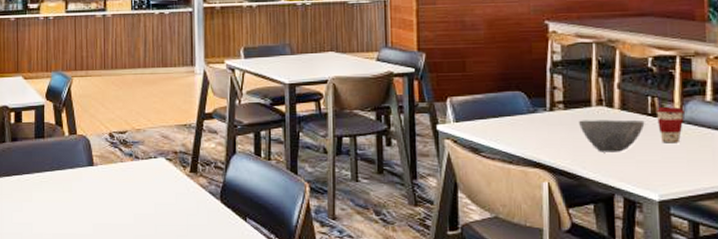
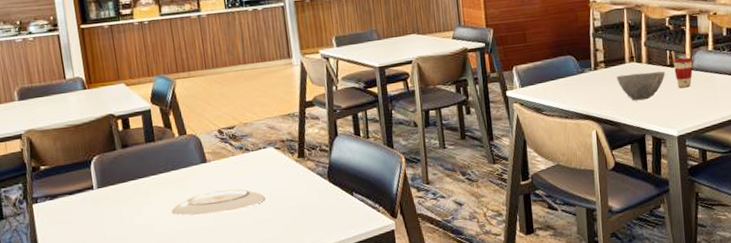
plate: none [51,197,151,221] -> present [171,189,266,216]

